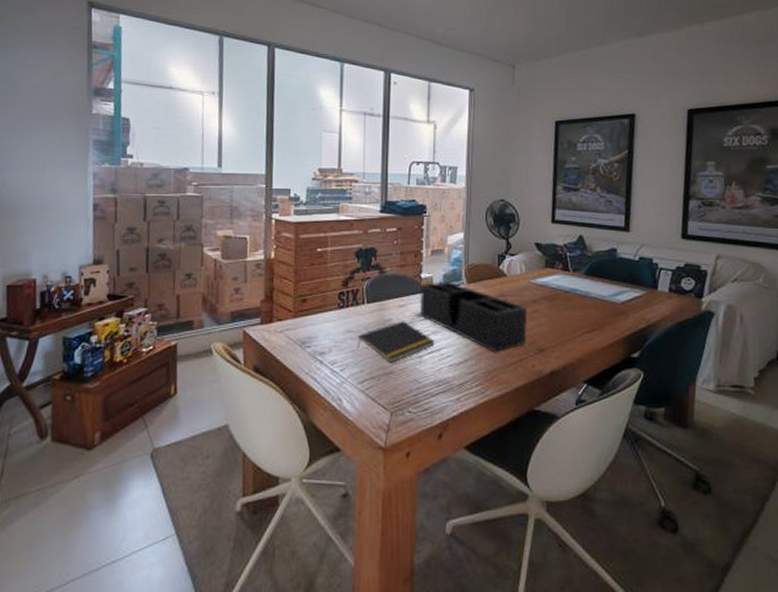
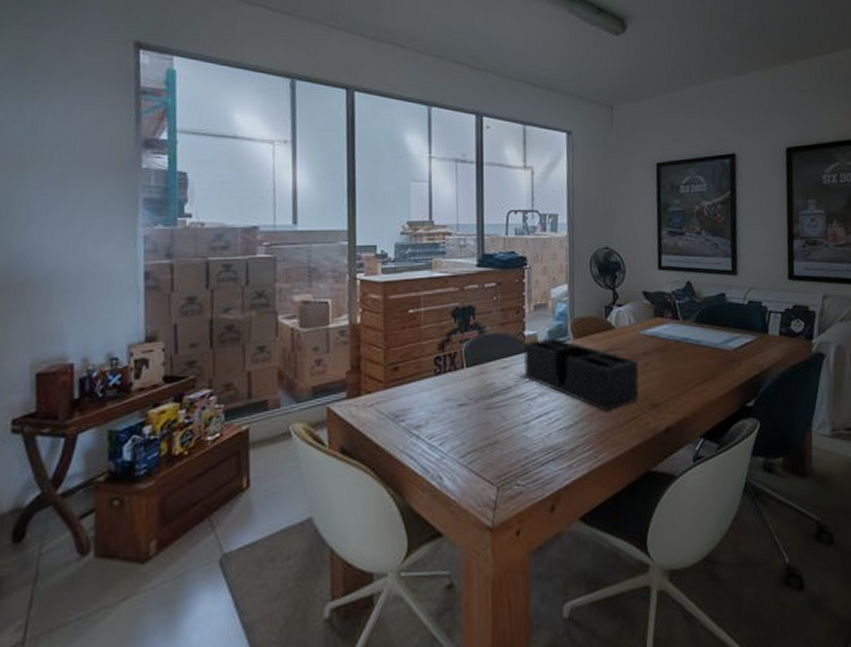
notepad: present [357,321,435,363] -> none [457,384,542,432]

